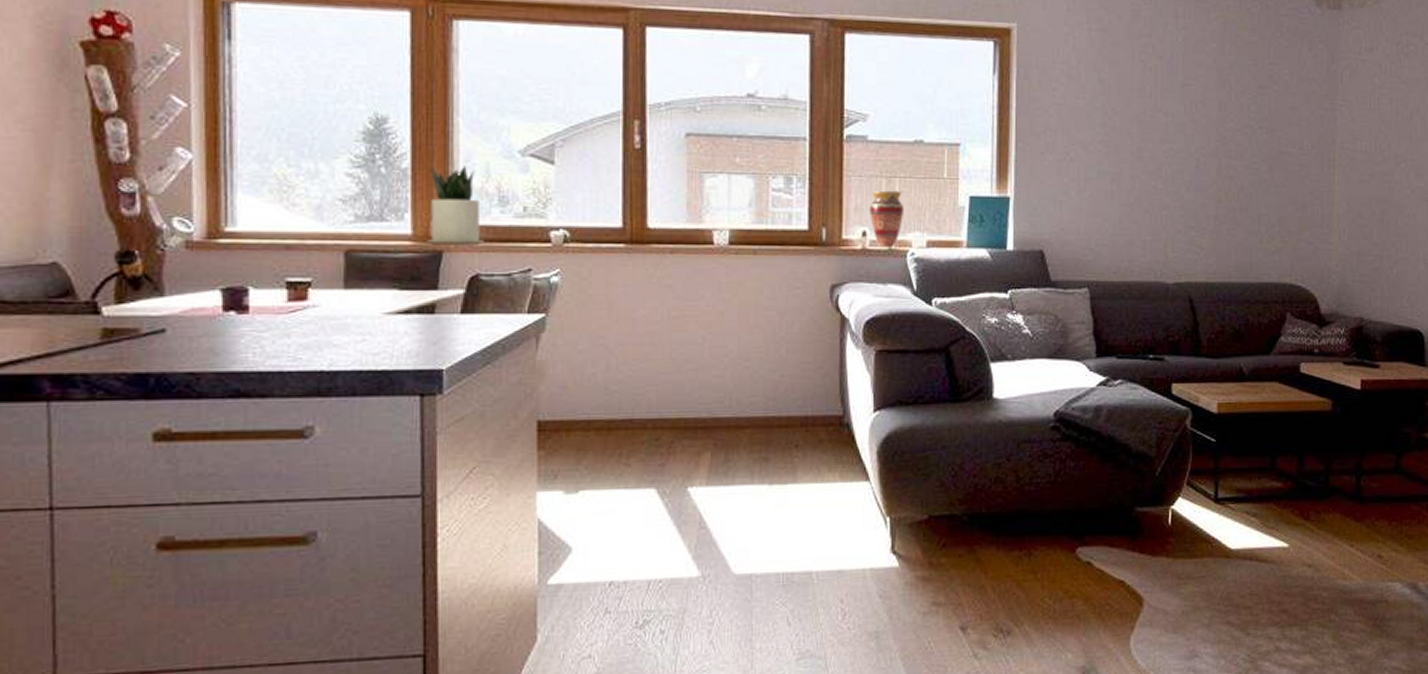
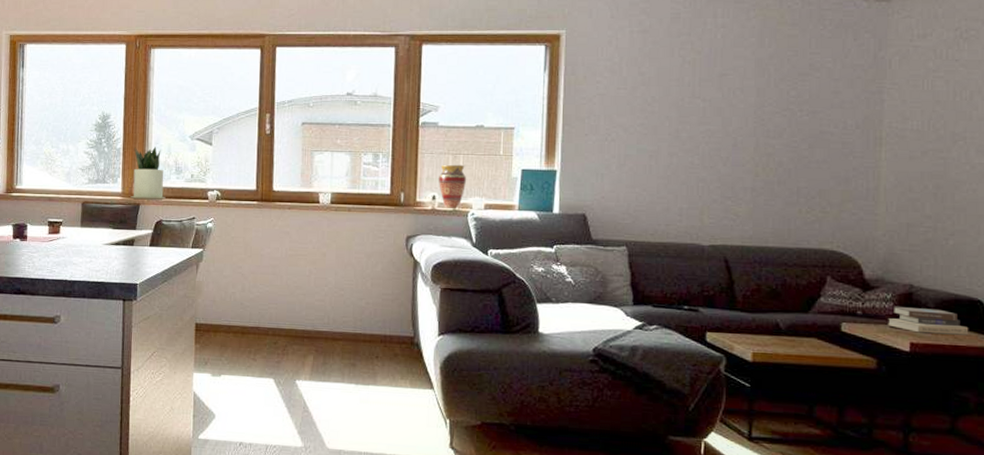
books: none [1342,341,1411,369] -> present [888,306,969,335]

